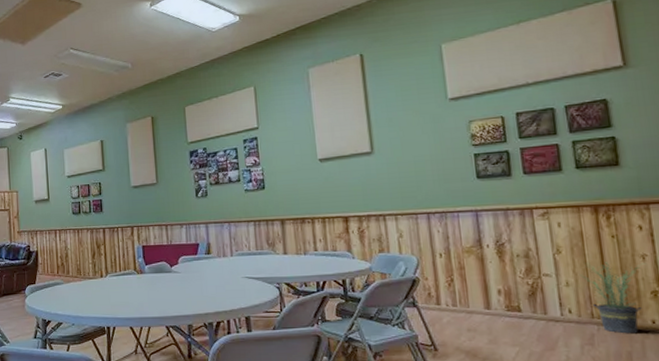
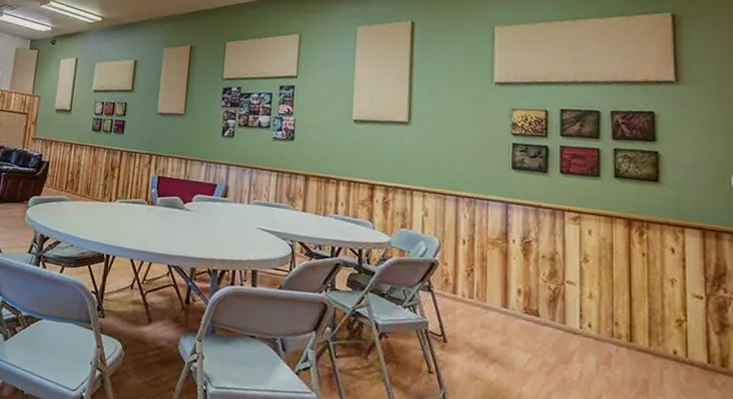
potted plant: present [579,262,644,334] -> none [604,277,672,362]

